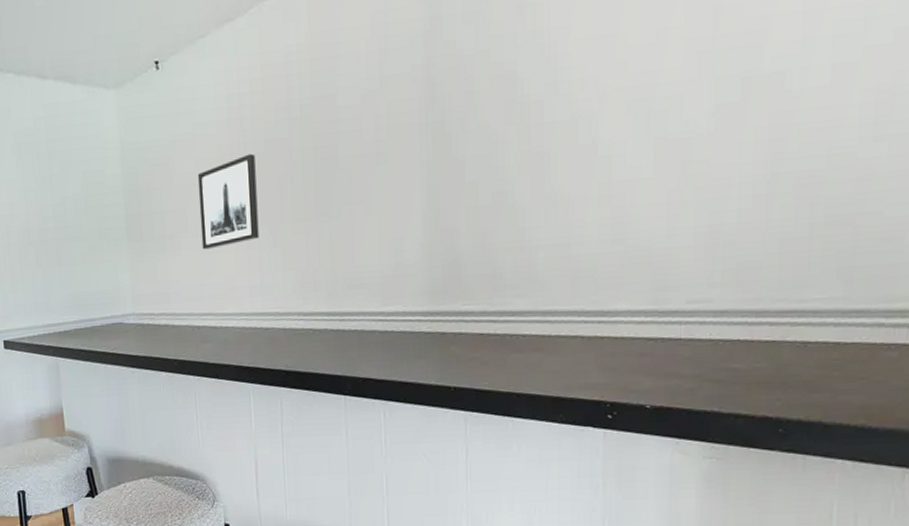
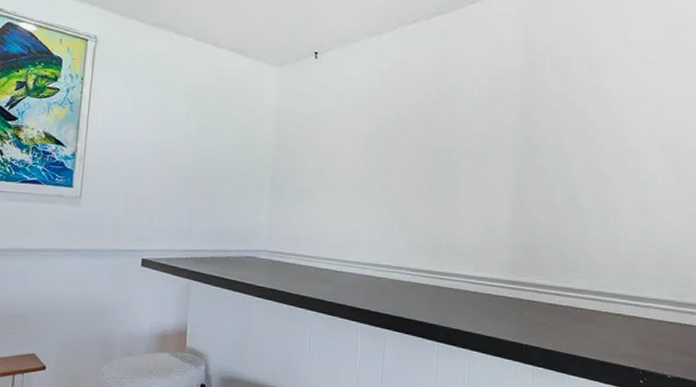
wall art: present [197,153,259,250] -> none [333,135,386,206]

